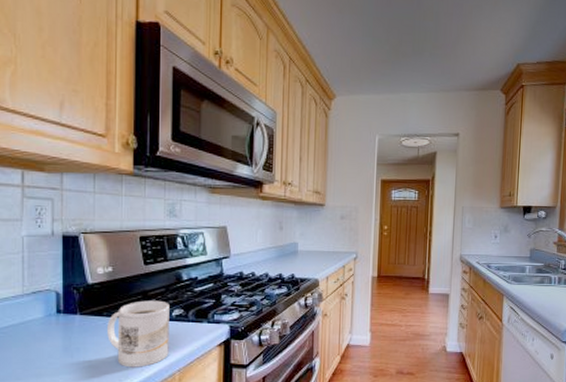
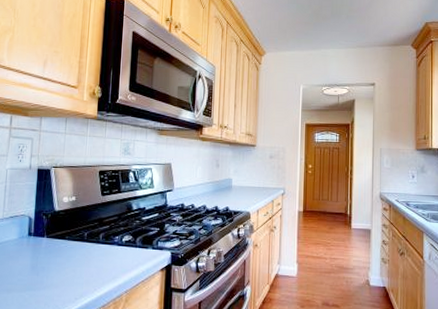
mug: present [107,300,170,368] -> none [67,227,121,287]

